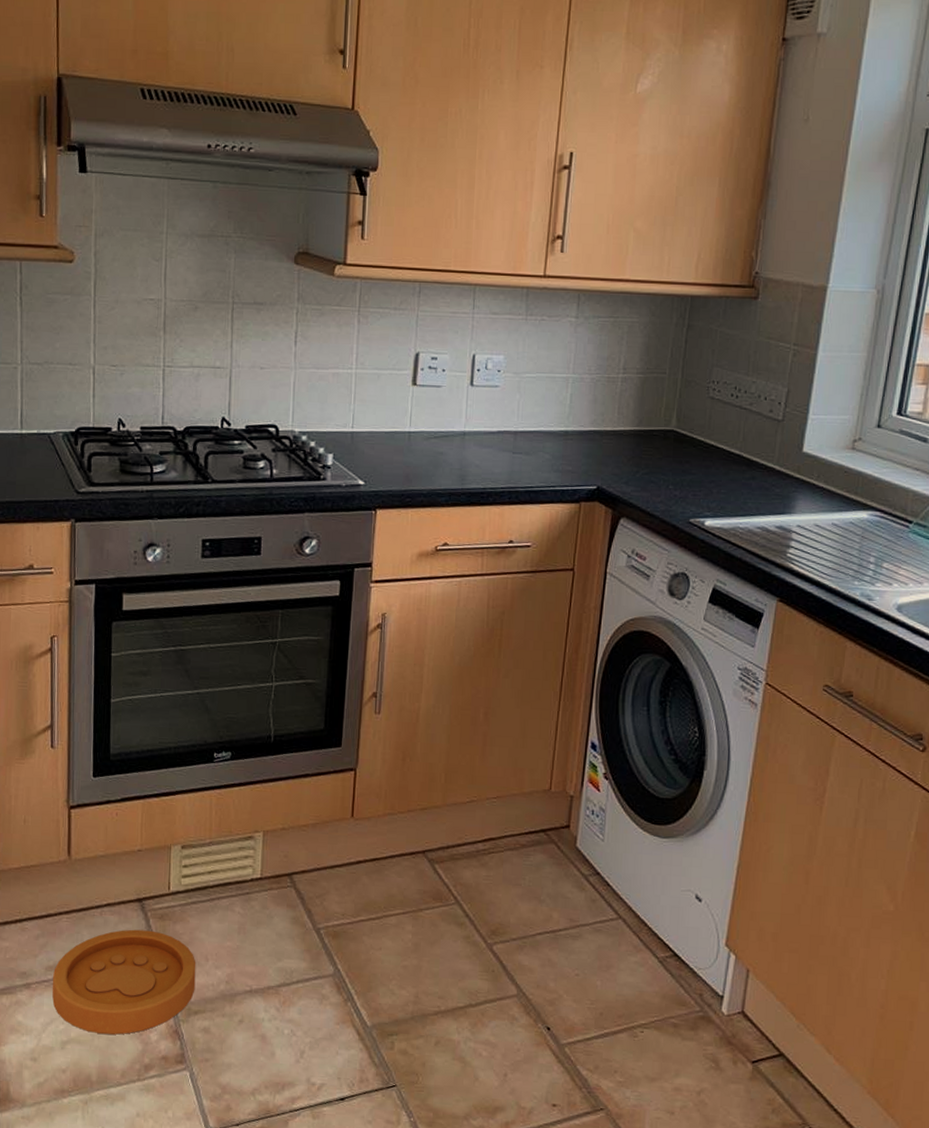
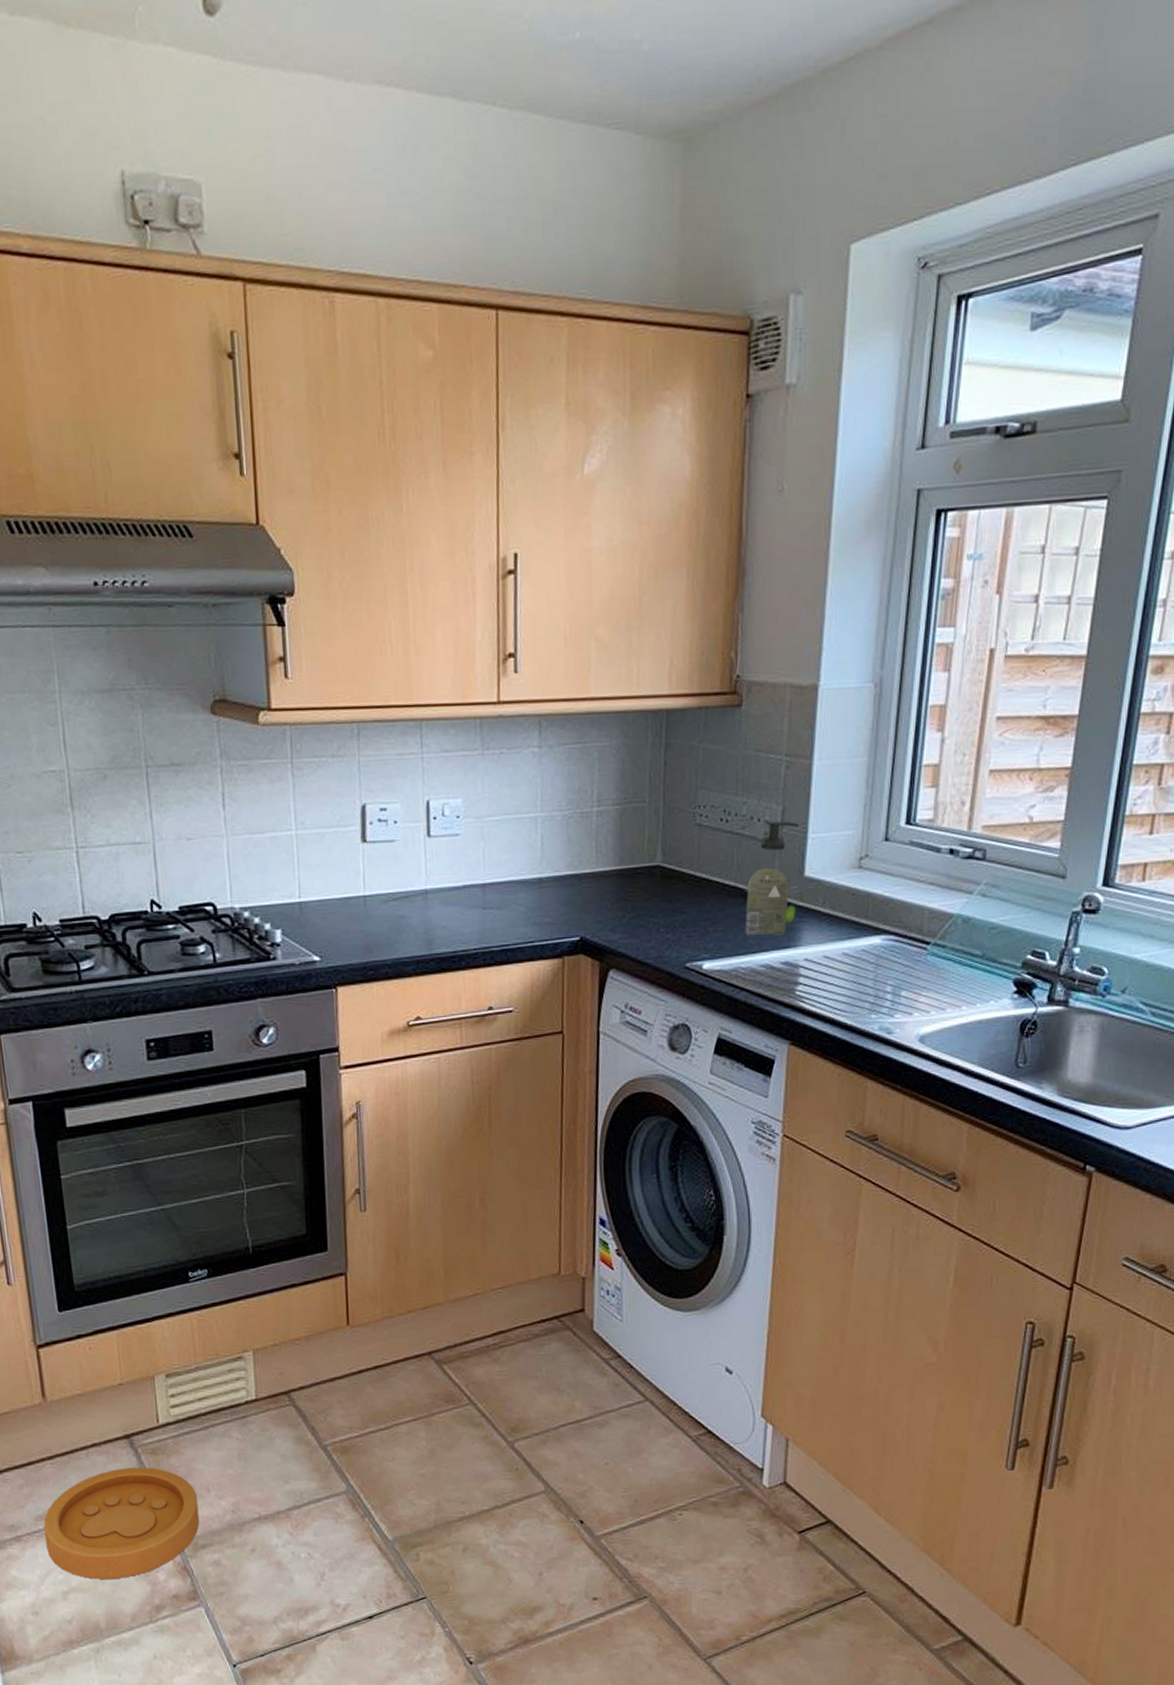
soap dispenser: none [745,400,802,502] -> present [744,820,800,935]

